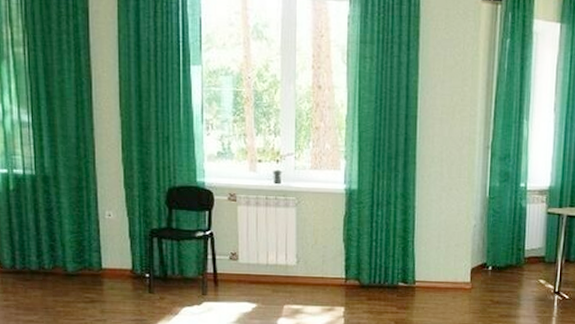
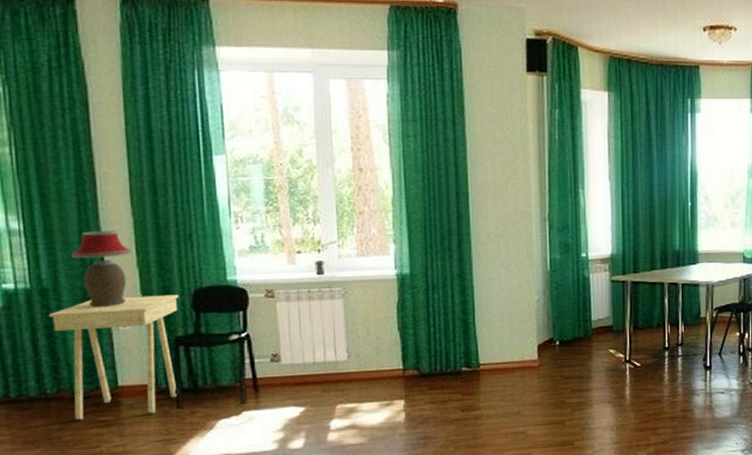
side table: none [48,189,156,296] -> present [48,294,179,421]
table lamp: none [69,128,119,197] -> present [71,231,133,307]

